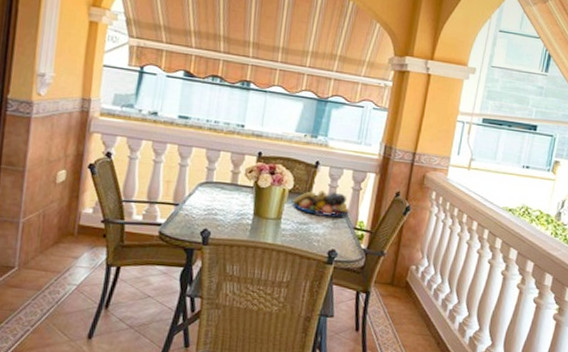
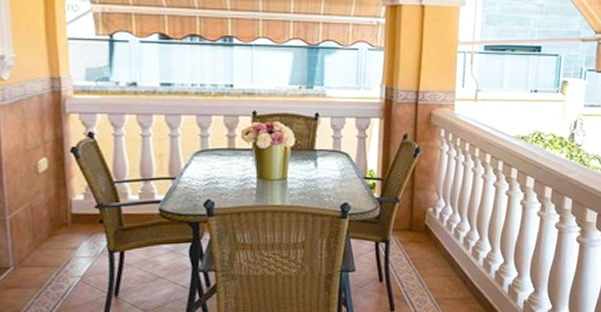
fruit bowl: present [293,189,350,217] -> none [297,142,358,169]

